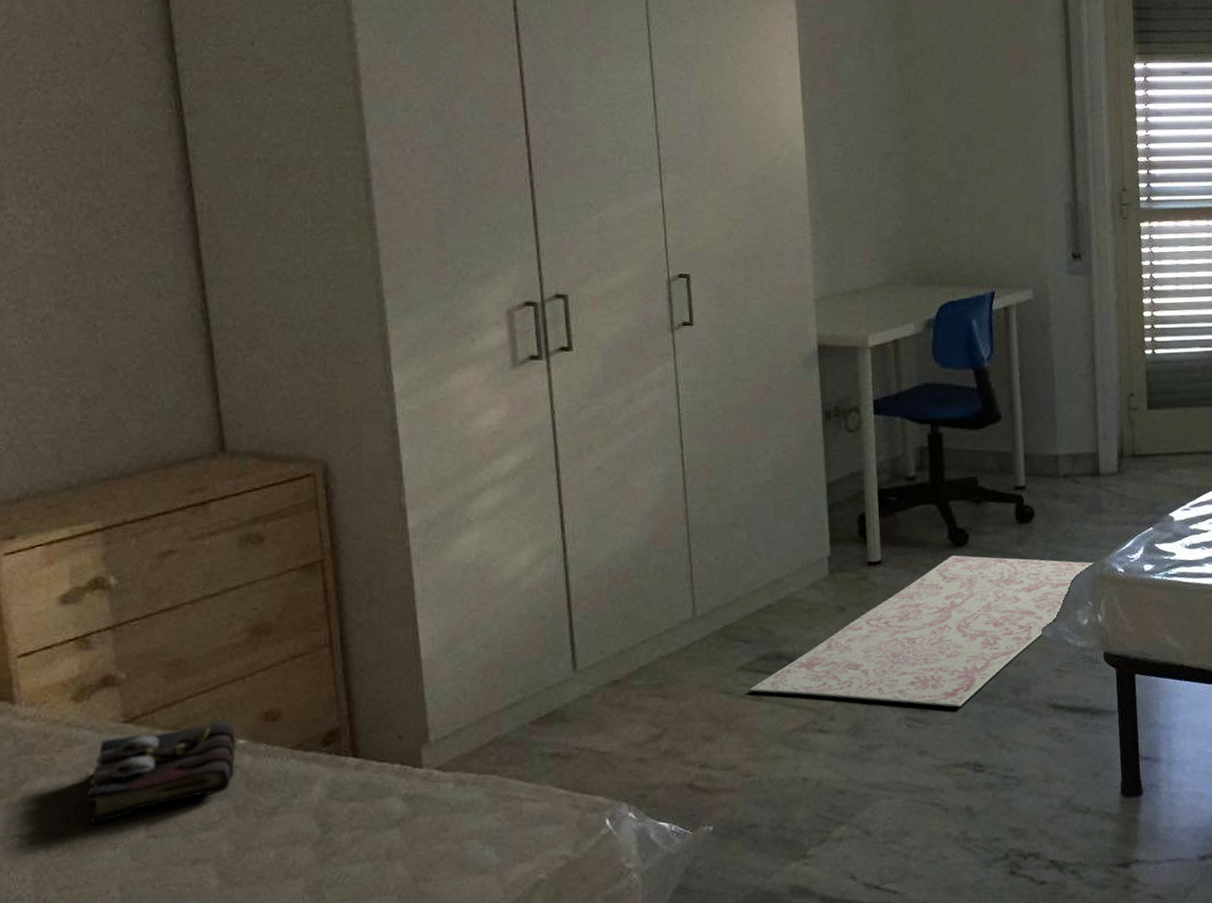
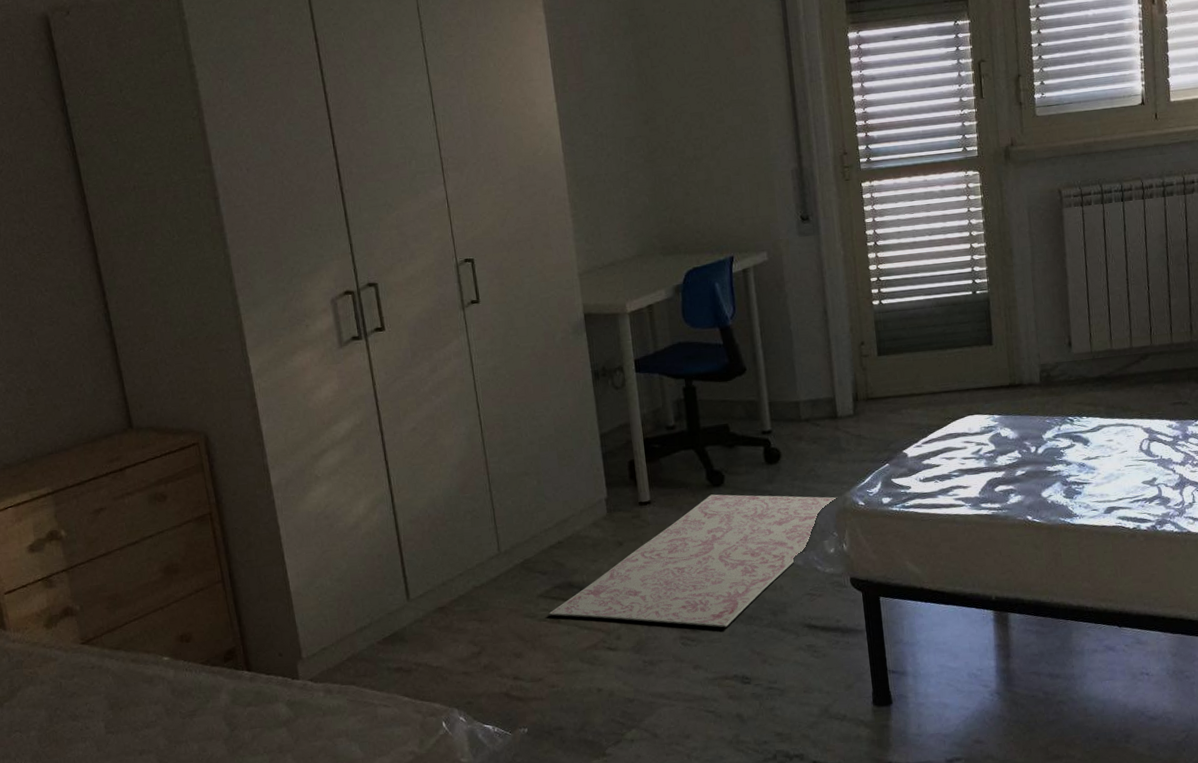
book: present [85,720,236,825] -> none [61,641,163,723]

